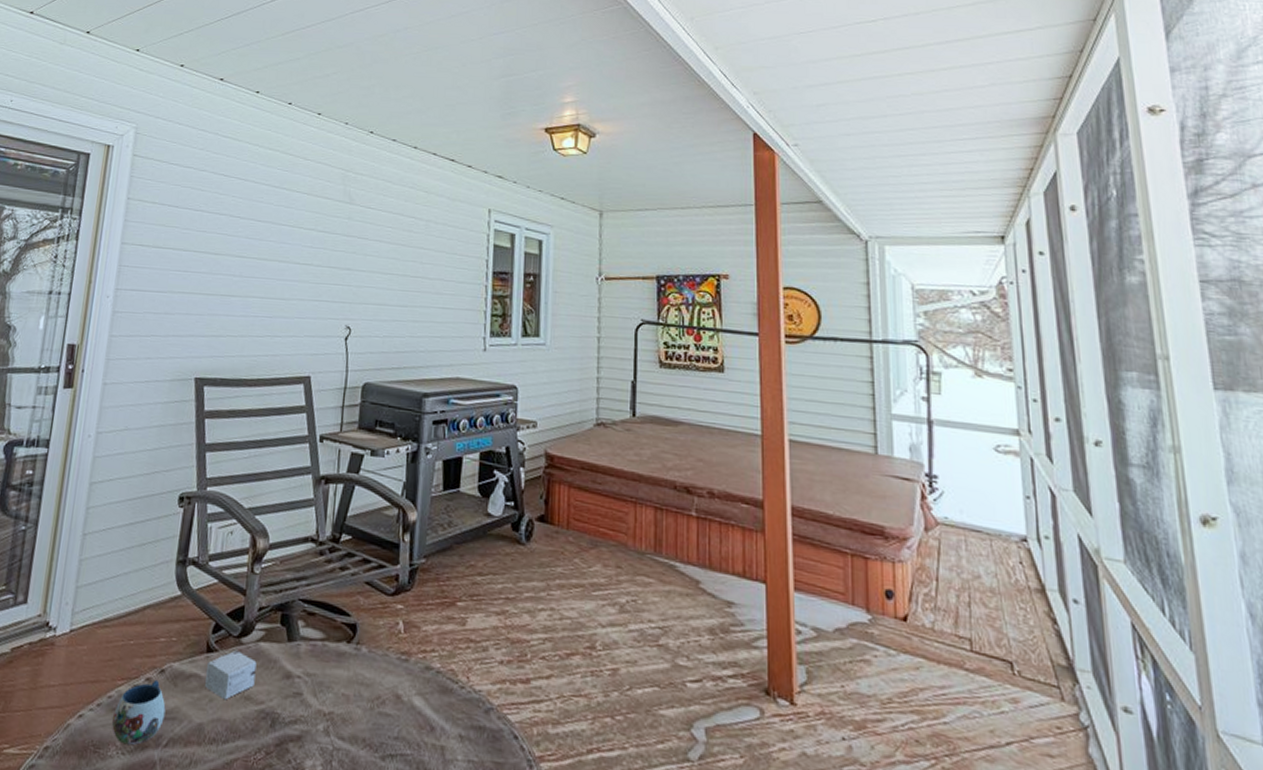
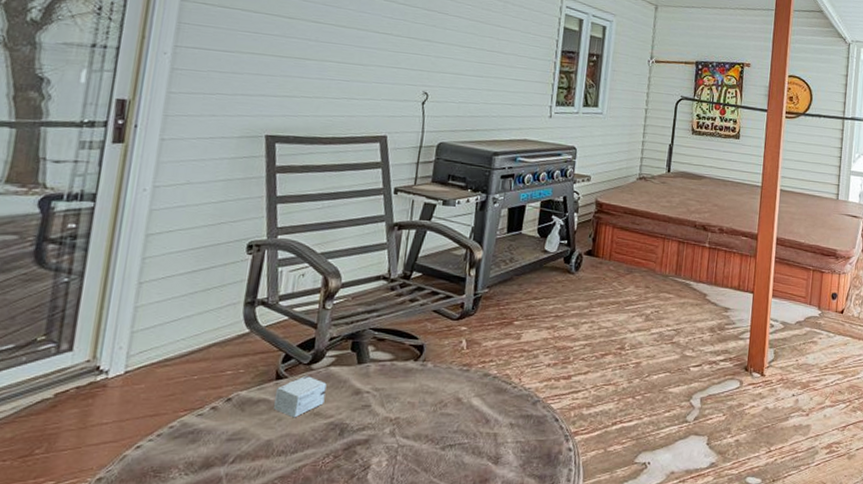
mug: present [112,679,166,745] -> none [174,407,233,466]

